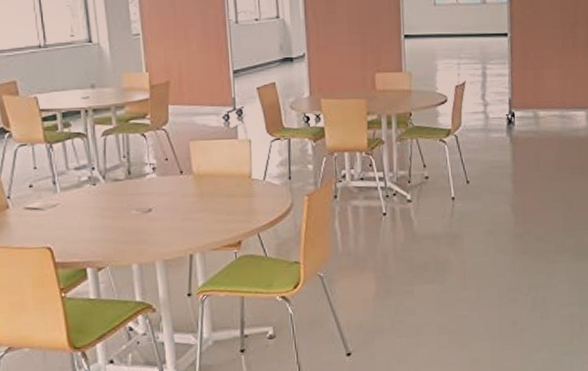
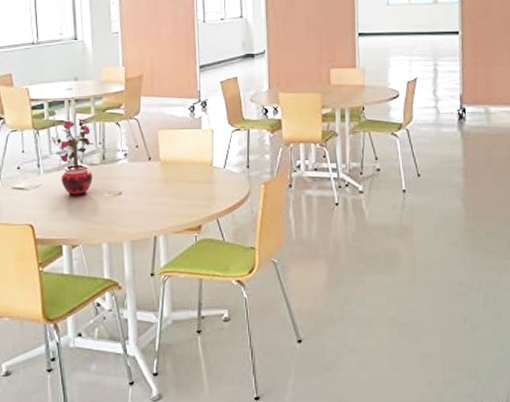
potted plant: none [65,127,118,216] -> present [49,116,94,197]

